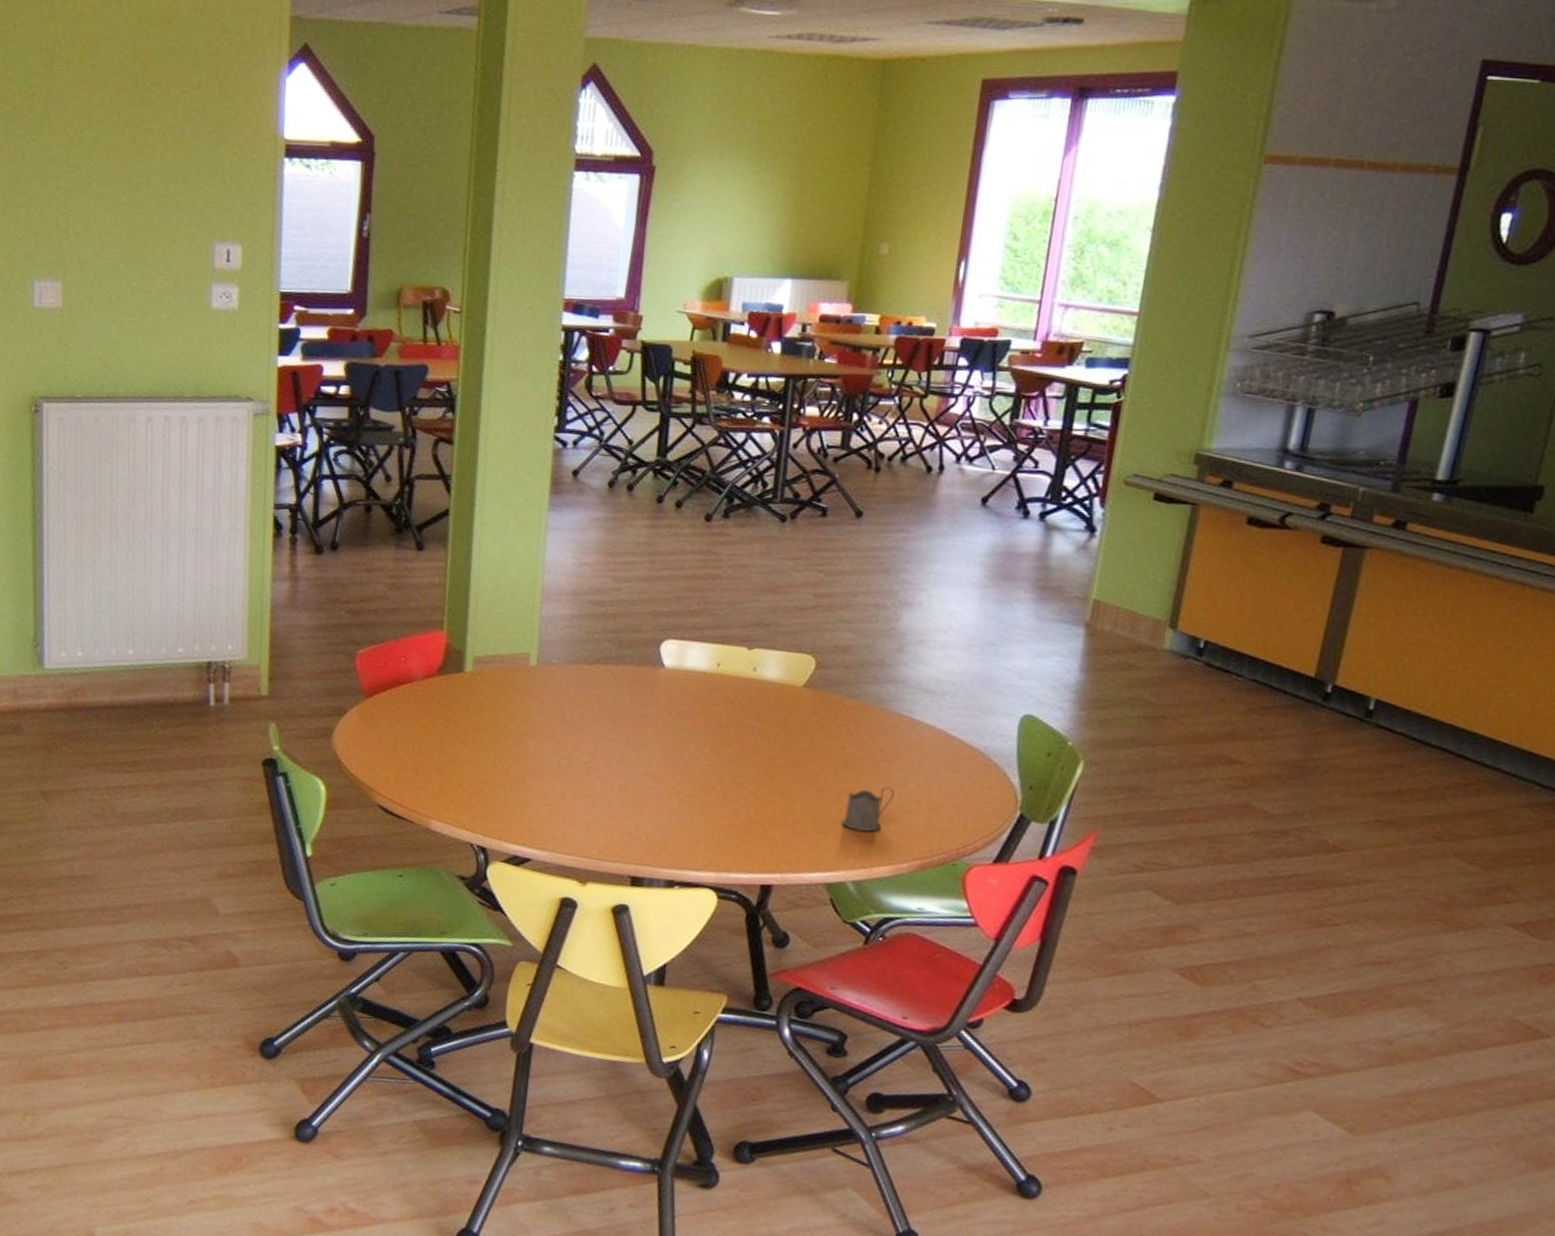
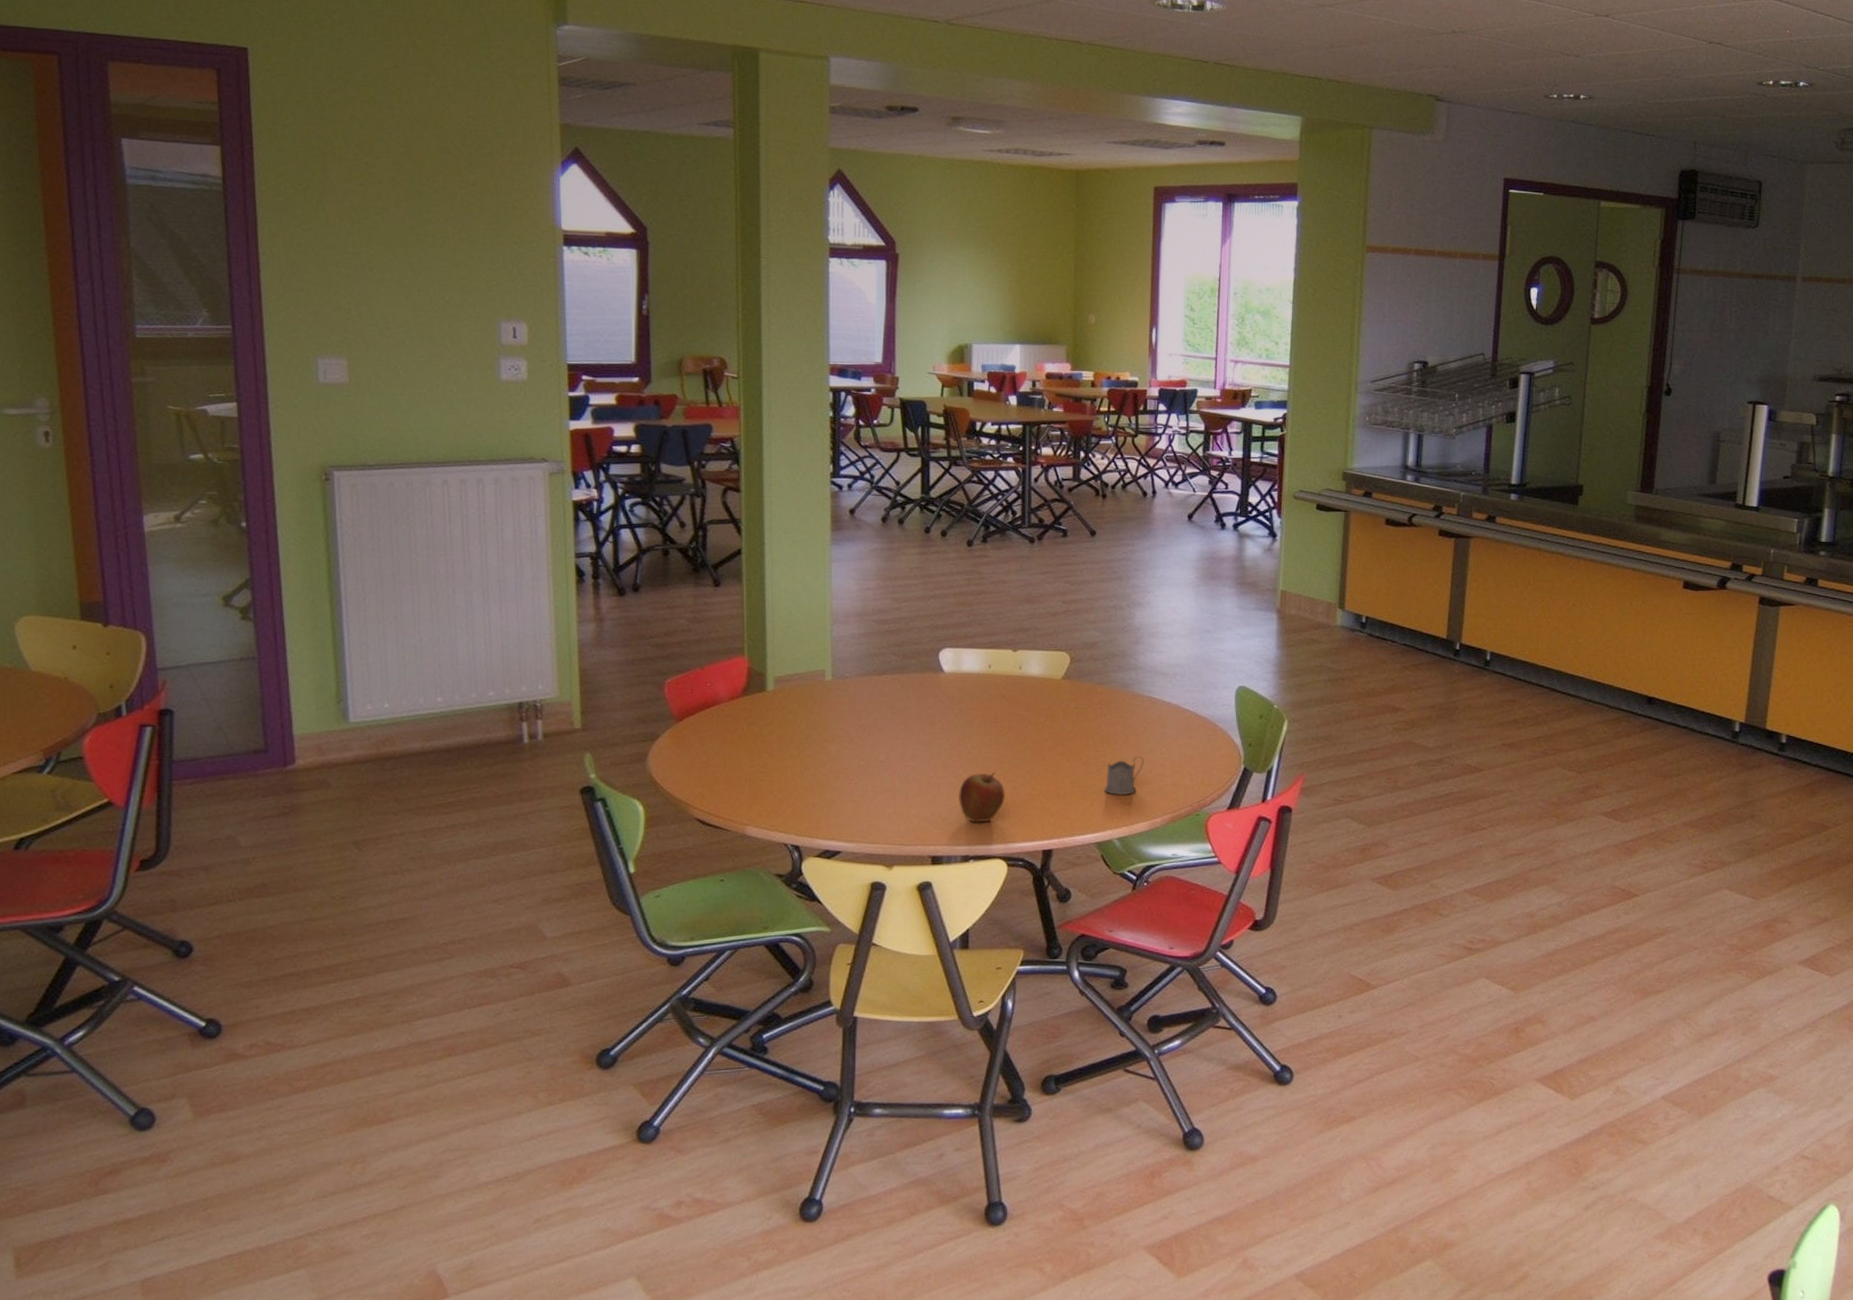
apple: none [668,787,723,846] -> present [959,772,1005,823]

